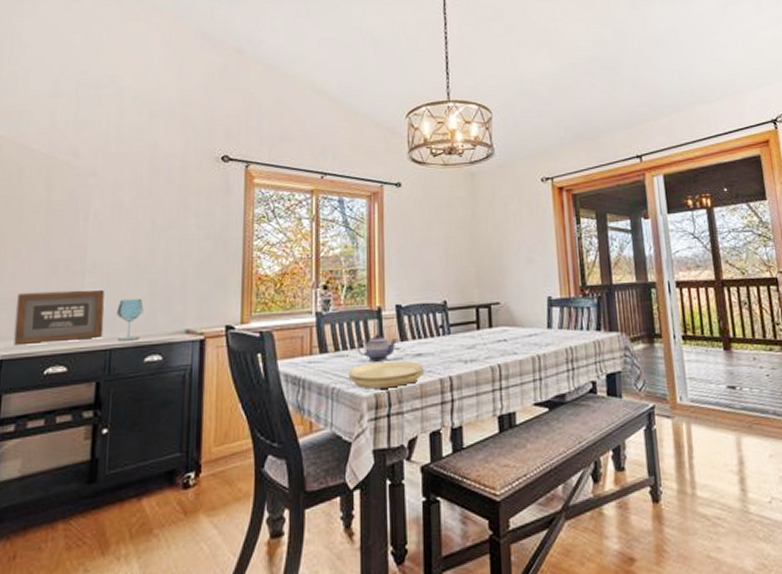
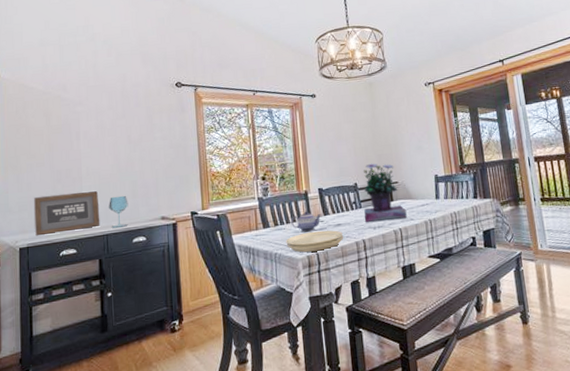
potted flower: none [454,276,509,353] -> present [363,163,407,222]

